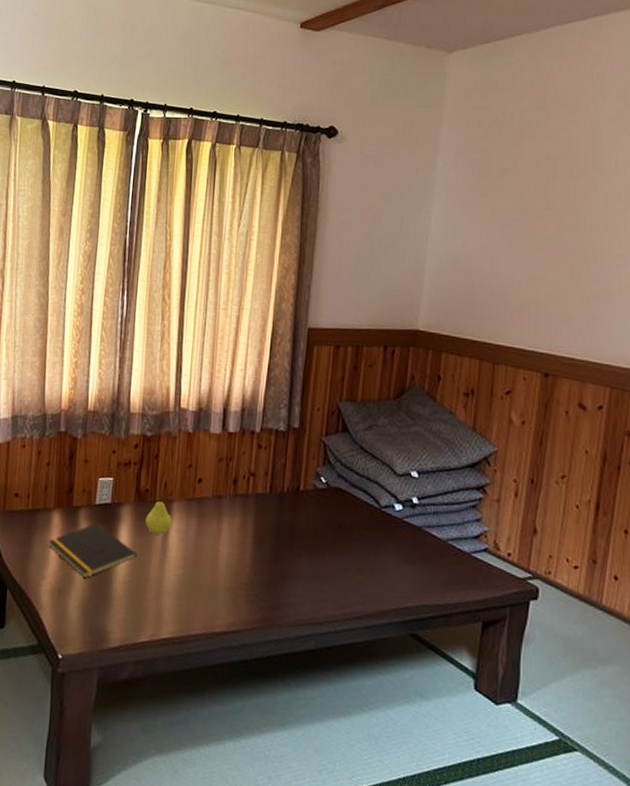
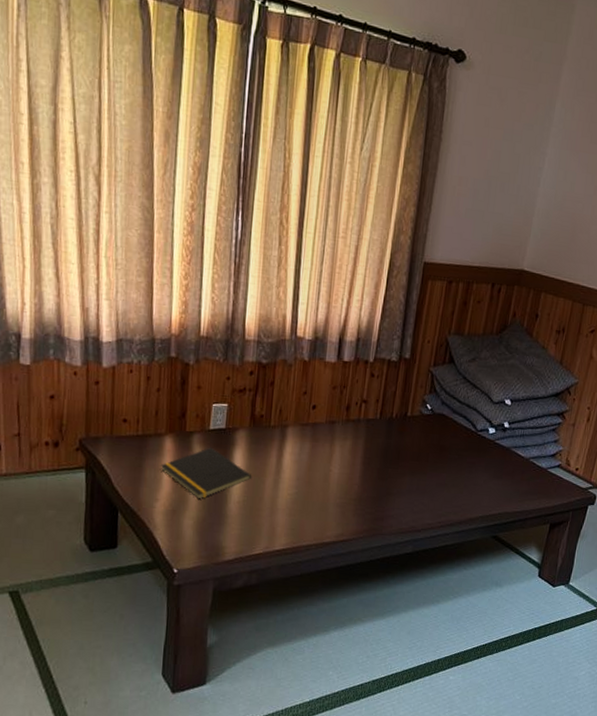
fruit: present [145,496,173,535] -> none [260,422,287,458]

